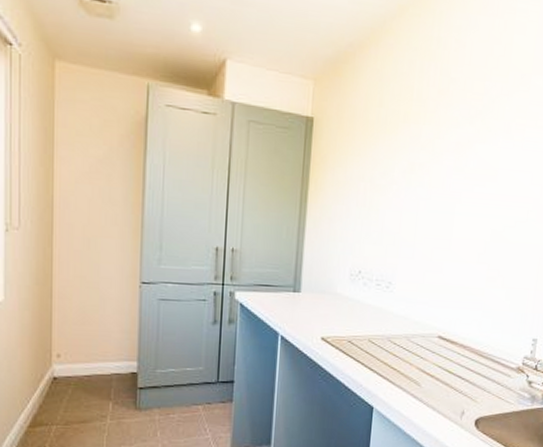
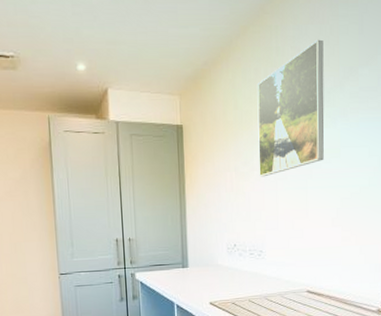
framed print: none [399,34,495,194] -> present [257,39,324,177]

